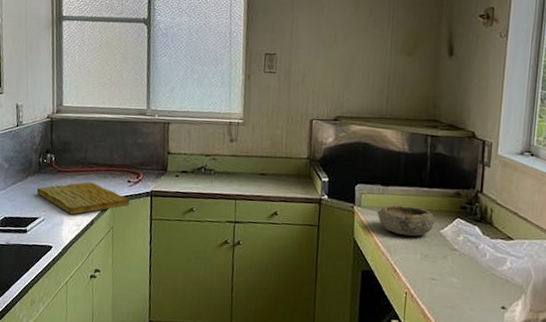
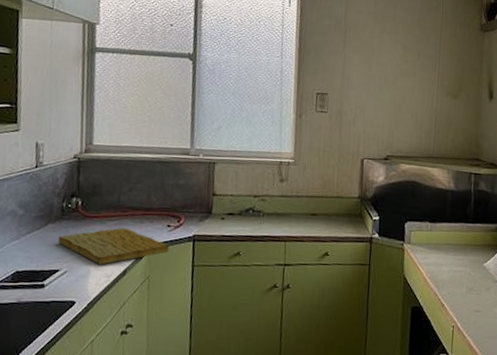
bowl: present [377,204,435,237] -> none [425,241,478,271]

